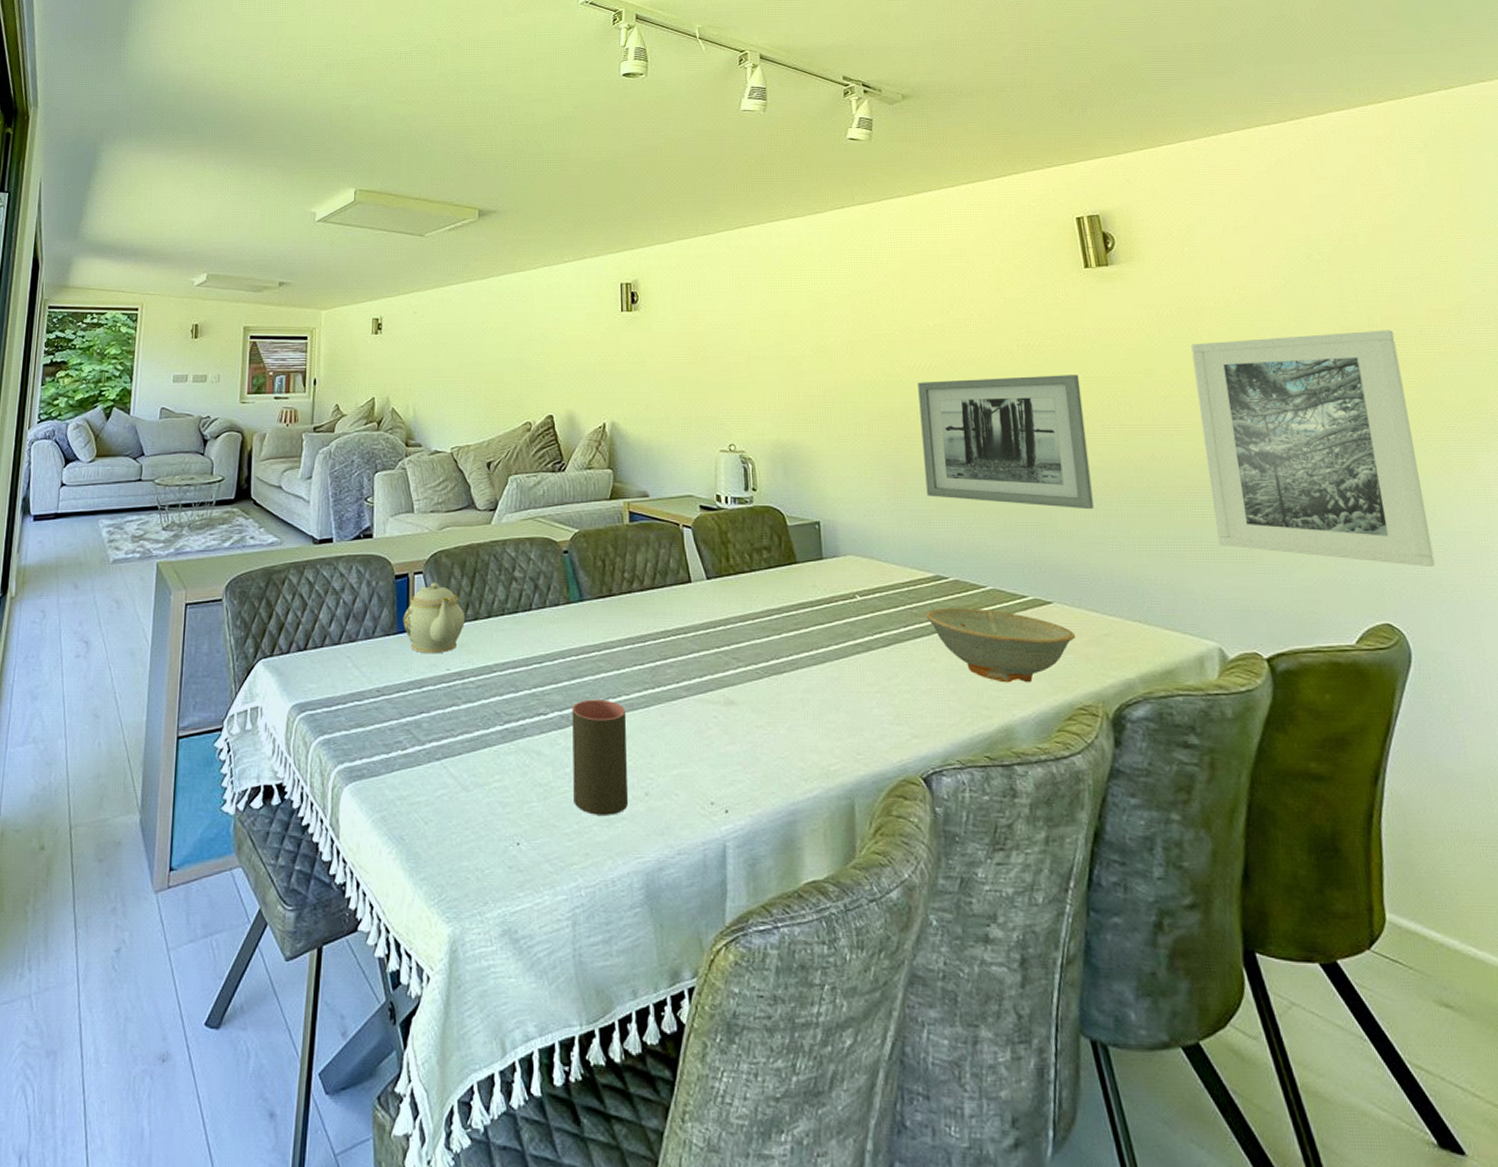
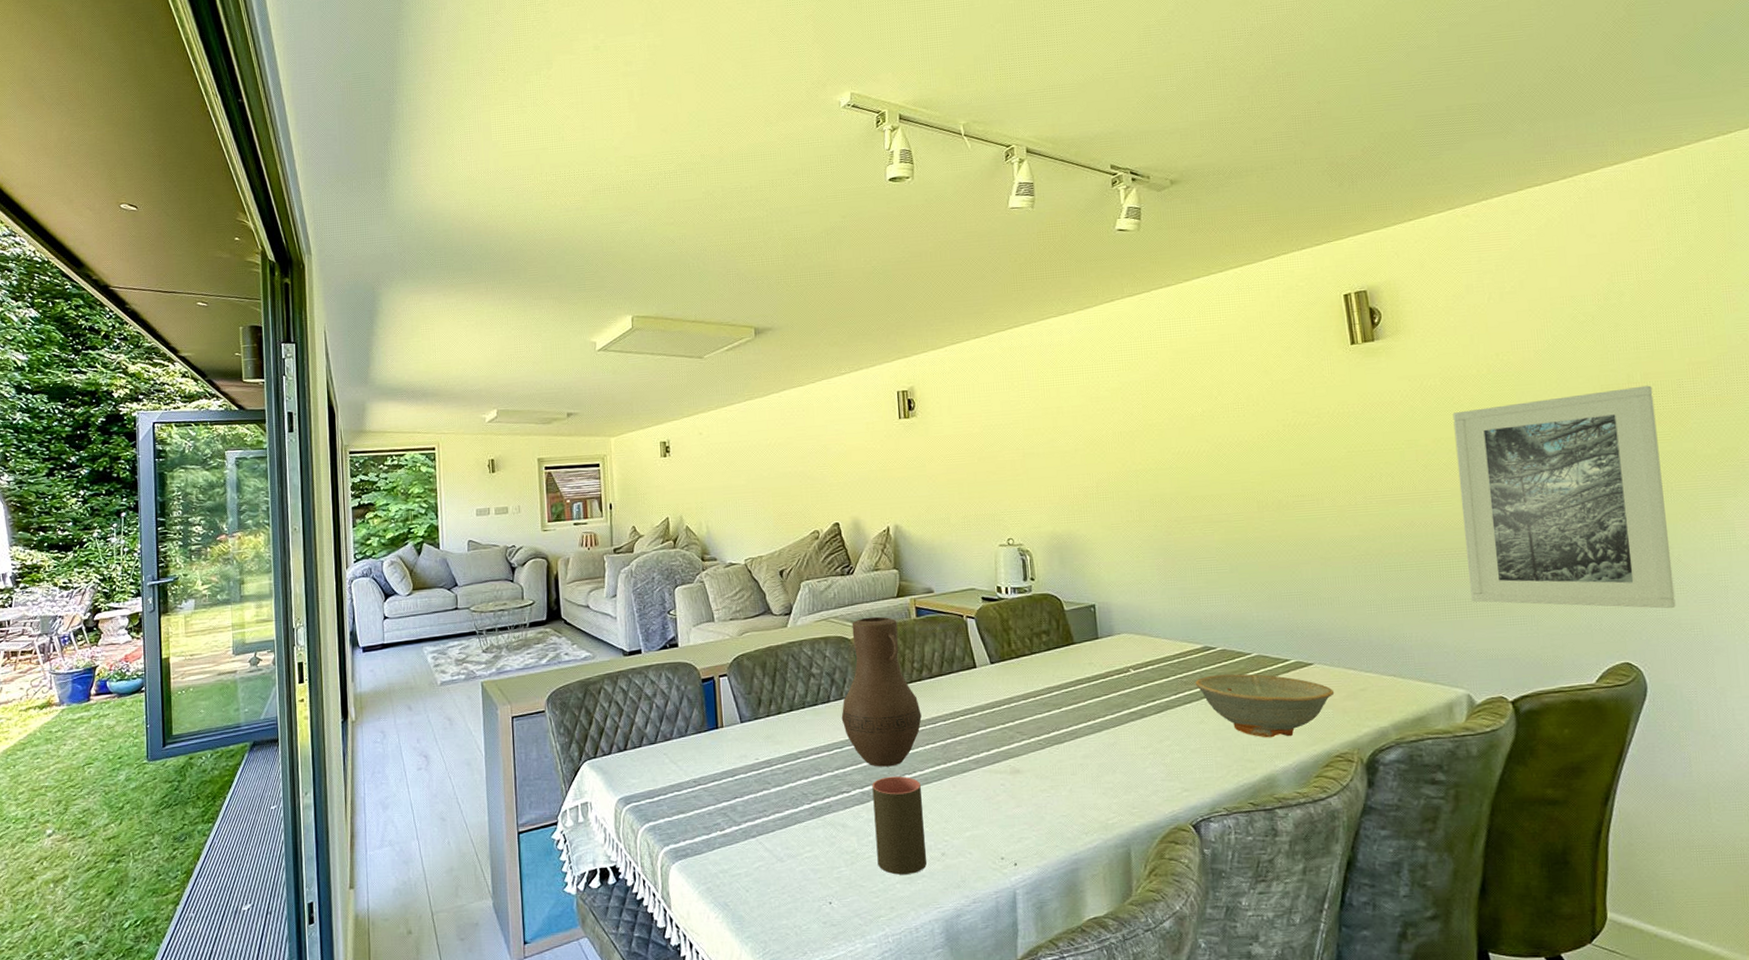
teapot: present [403,582,466,654] -> none [712,683,770,747]
vase: none [543,519,630,688] -> present [841,616,922,767]
wall art: present [917,375,1094,510] -> none [1187,450,1354,577]

